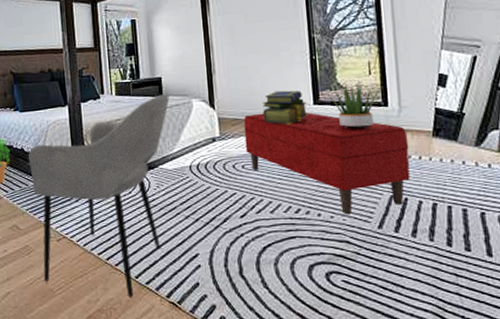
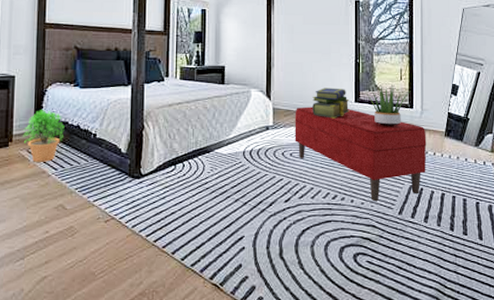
armchair: present [28,94,170,297] -> none [83,82,231,280]

